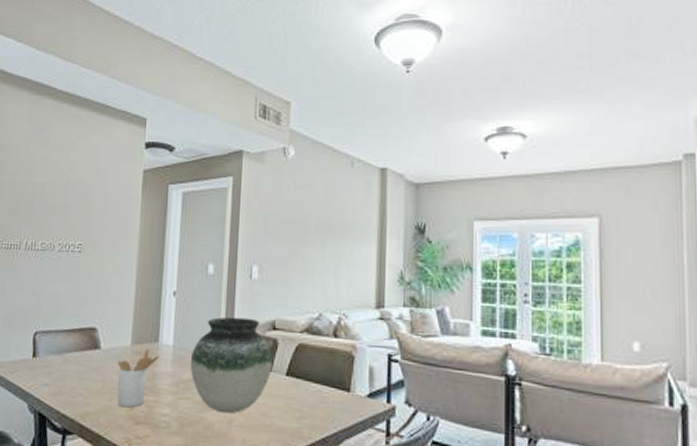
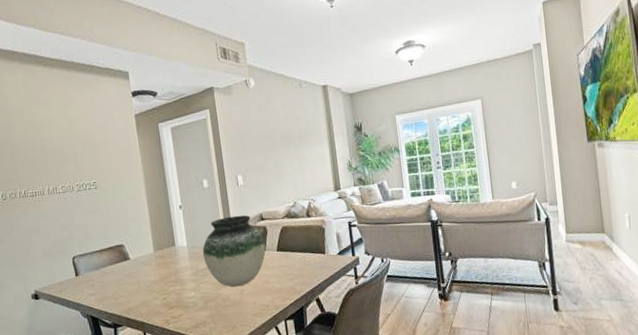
utensil holder: present [117,348,159,408] -> none [146,252,178,299]

